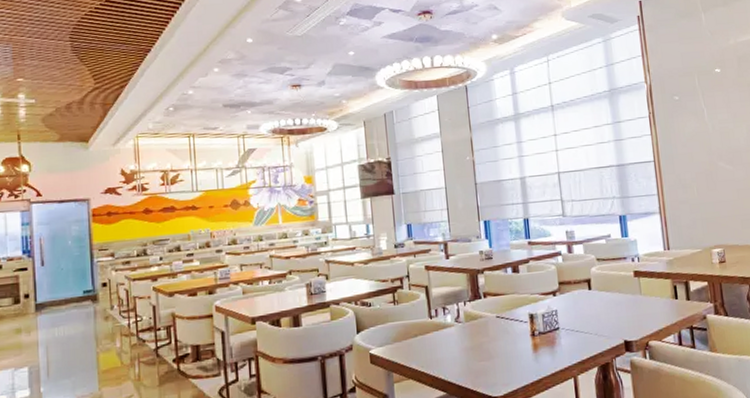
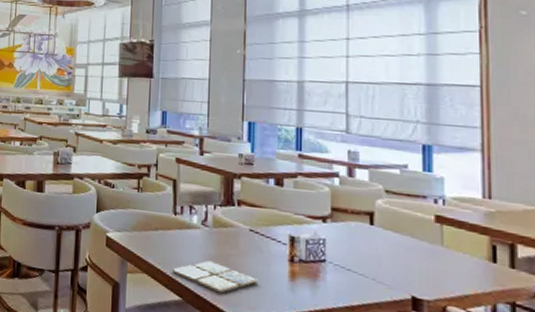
drink coaster: none [434,352,508,379] -> present [171,260,258,294]

